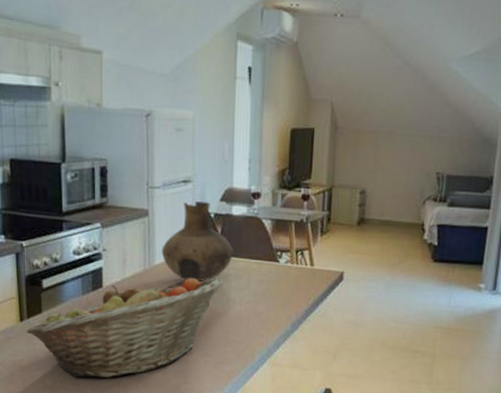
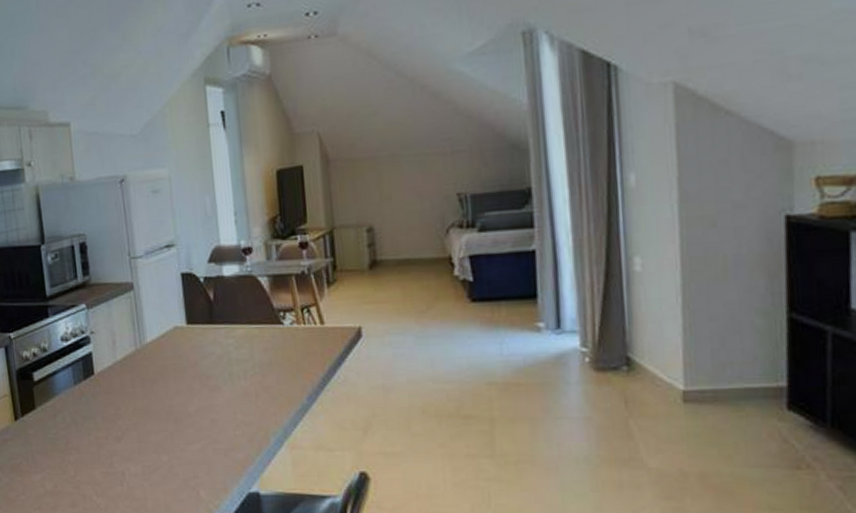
fruit basket: present [26,278,223,378] -> none [21,351,222,479]
vase: present [161,201,234,282] -> none [151,266,231,357]

